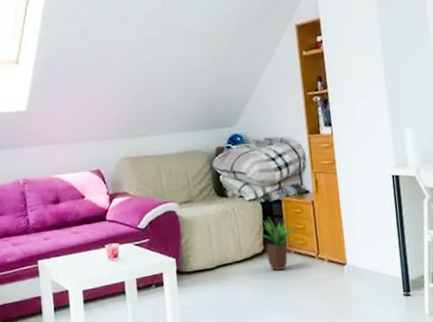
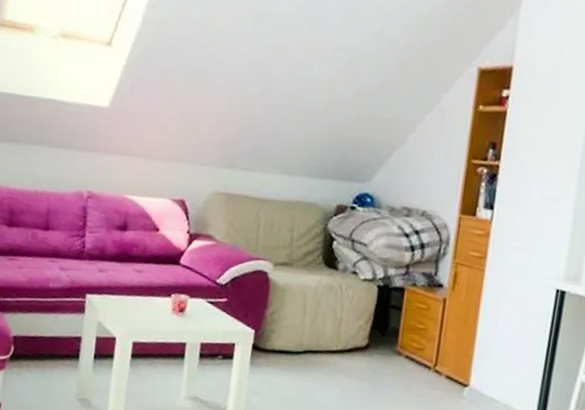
potted plant: present [253,214,300,271] -> none [359,304,418,375]

